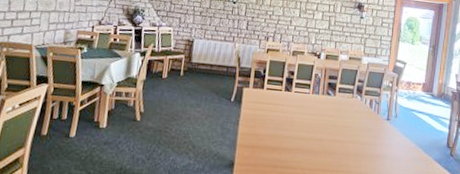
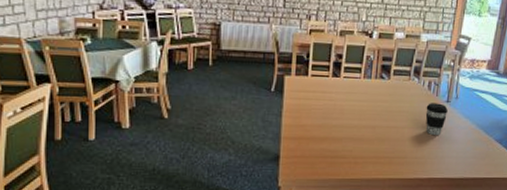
coffee cup: none [368,120,388,153] -> present [425,103,448,136]

